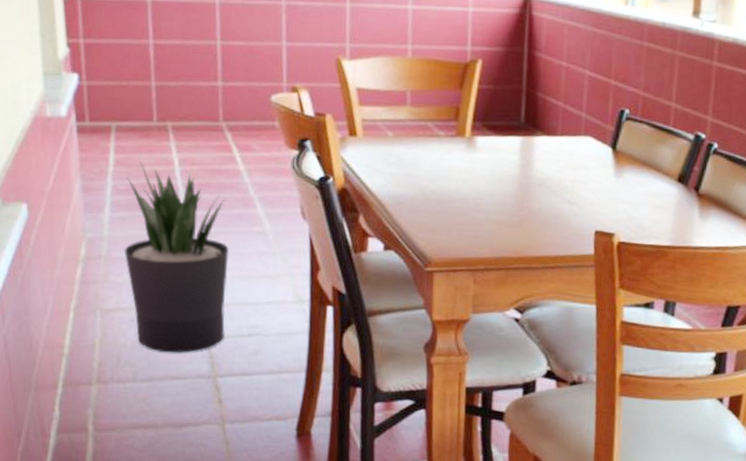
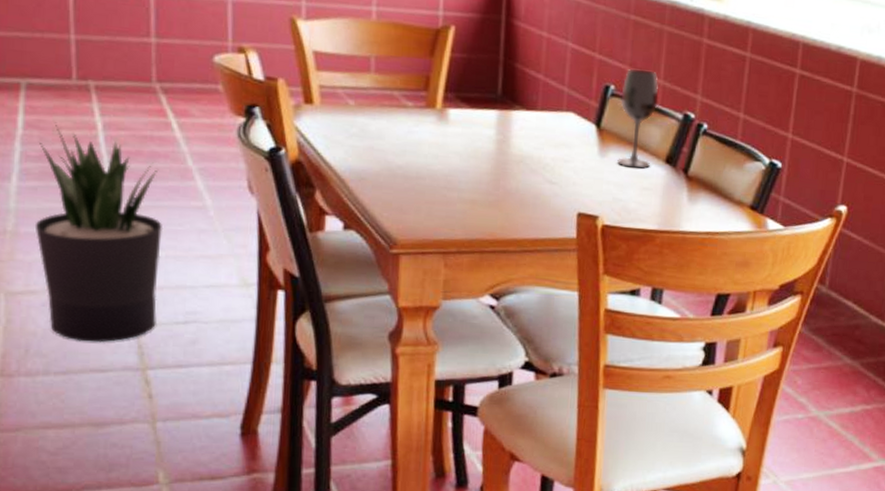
wine glass: none [632,93,671,188] -> present [617,69,659,168]

